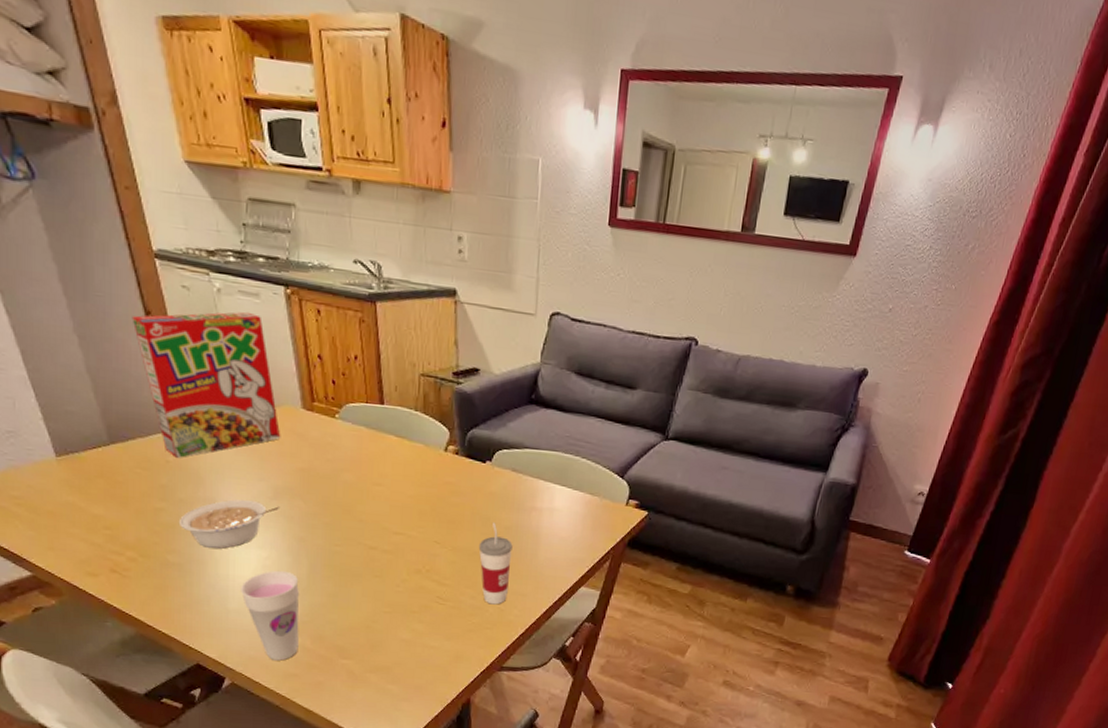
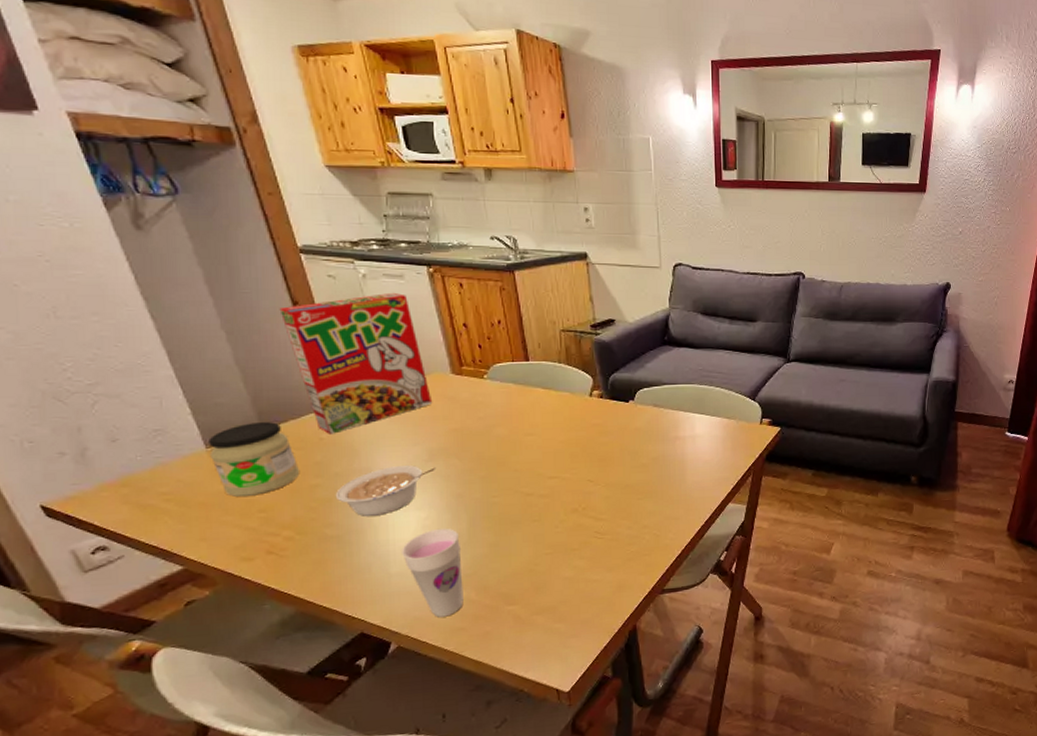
jar: none [59,435,146,512] -> present [209,422,300,497]
cup: present [478,522,513,605] -> none [630,455,662,532]

